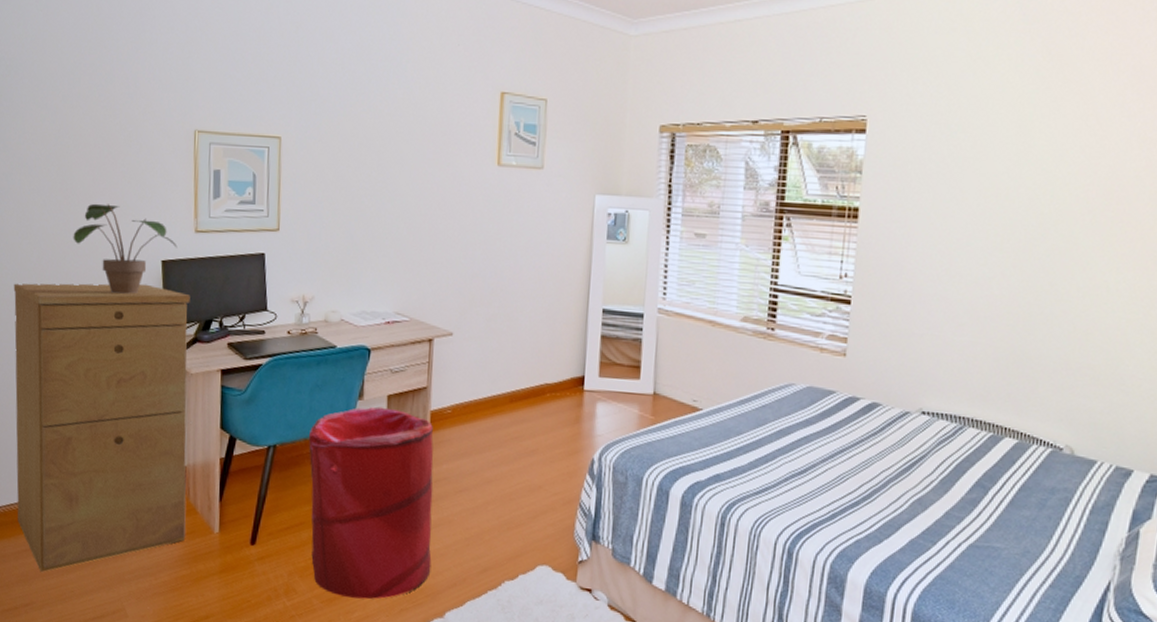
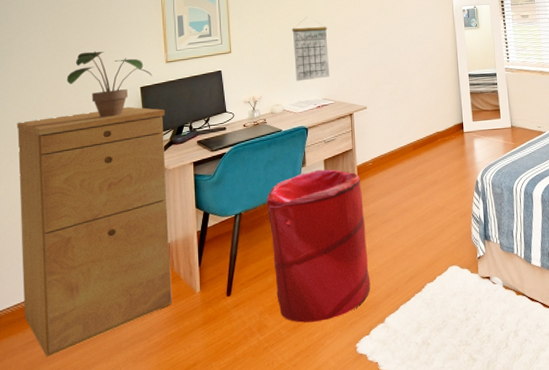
calendar: none [361,194,411,284] -> present [292,17,329,81]

